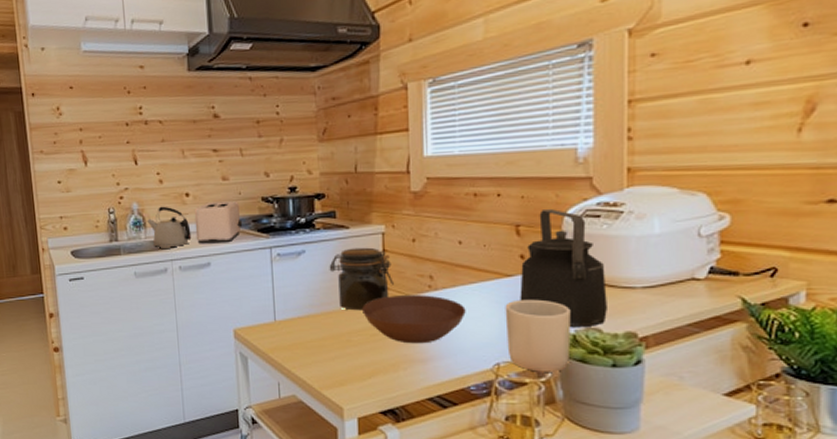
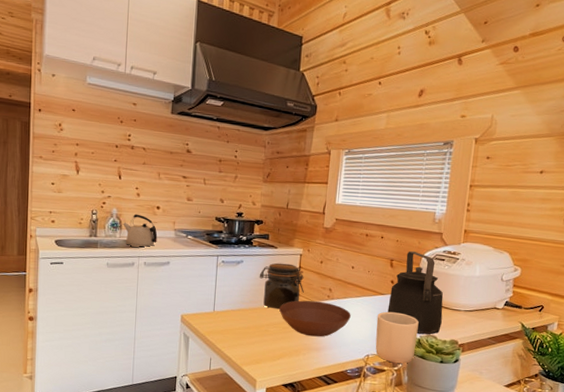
toaster: present [194,201,243,244] -> none [161,216,199,249]

